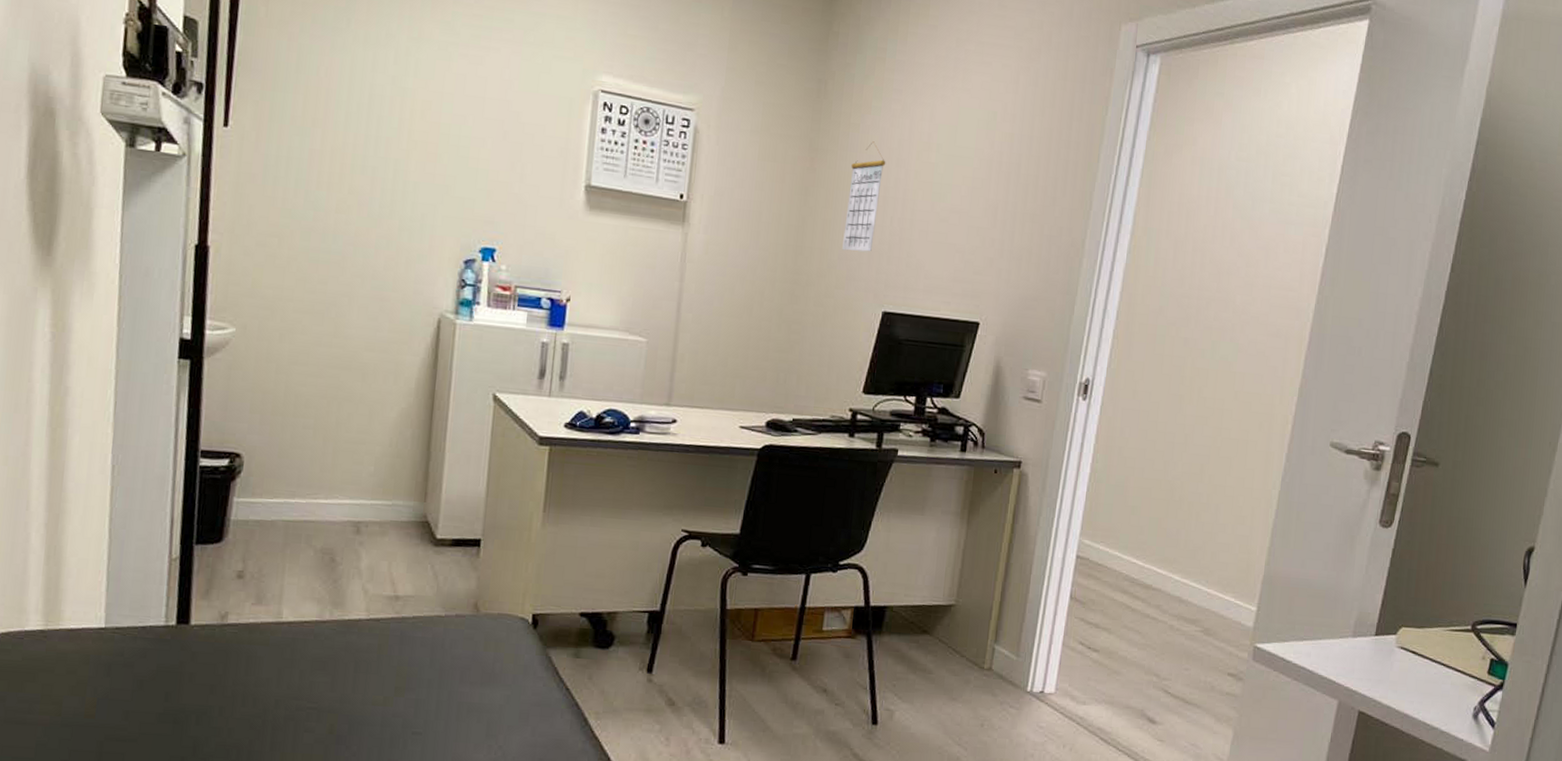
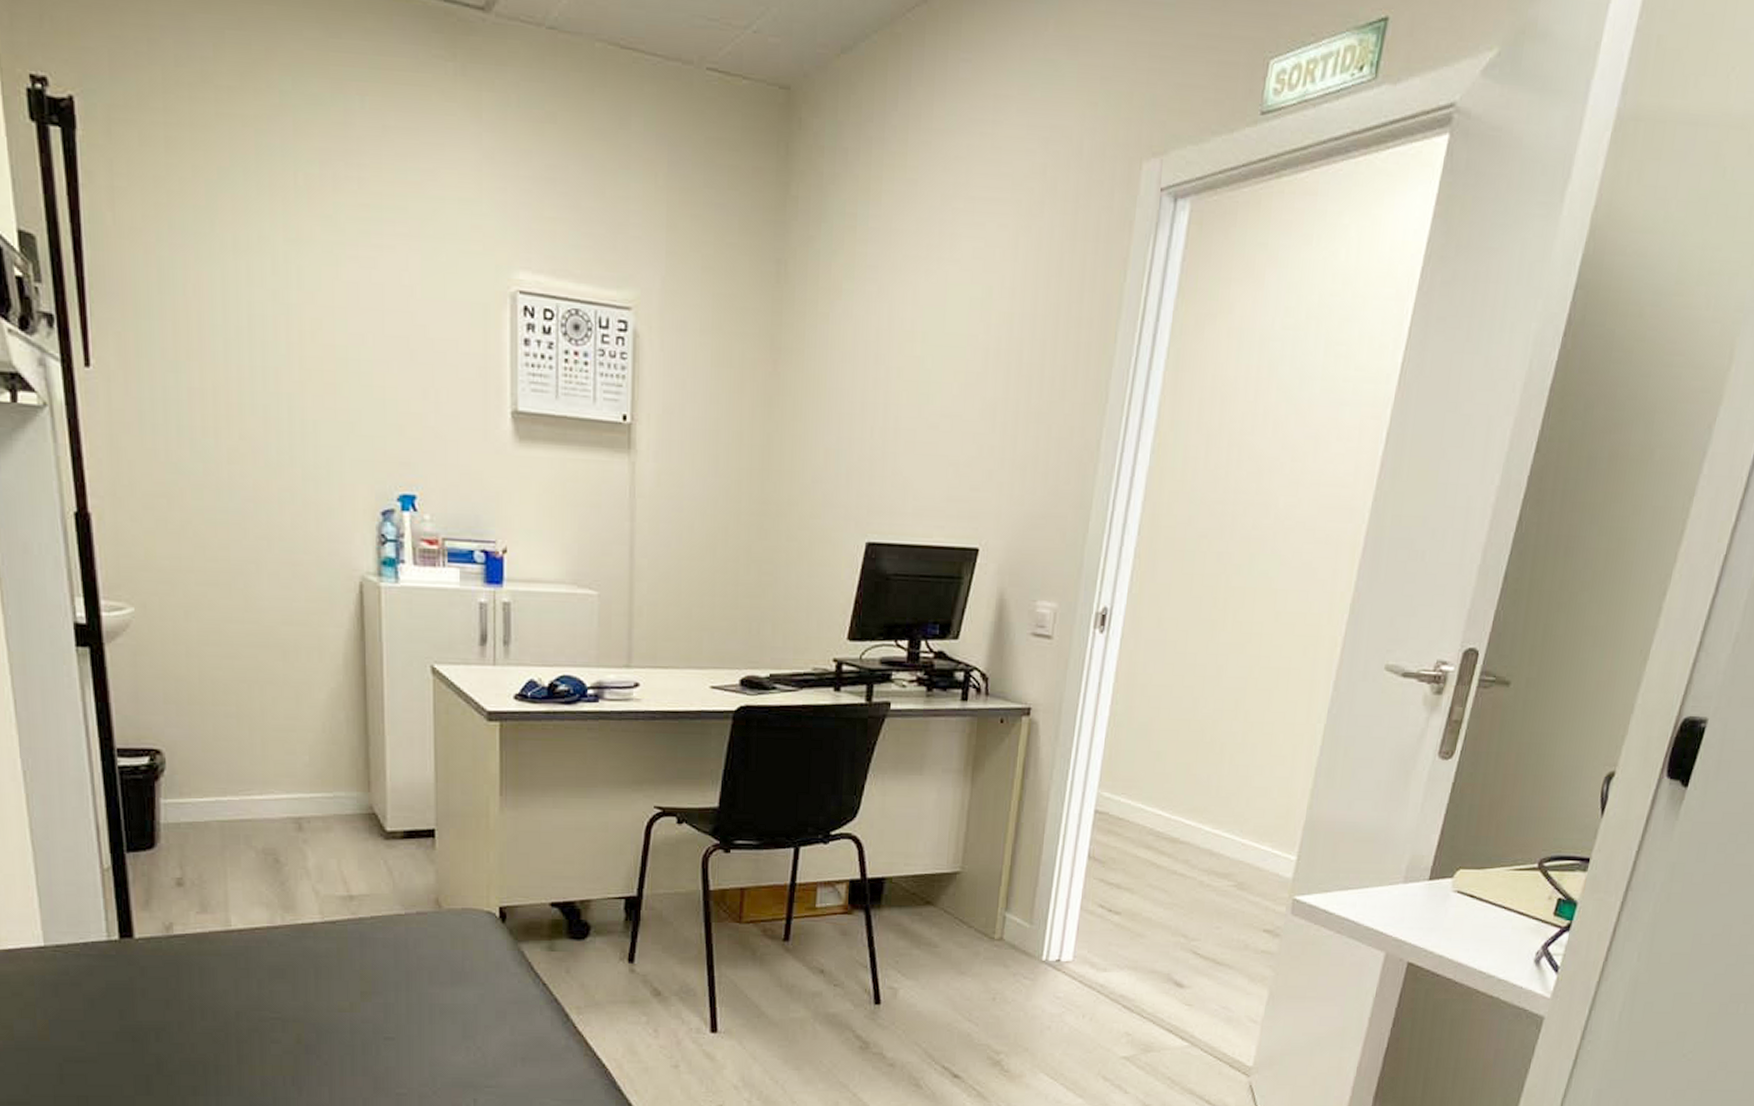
calendar: present [842,141,886,252] -> none [816,334,863,472]

